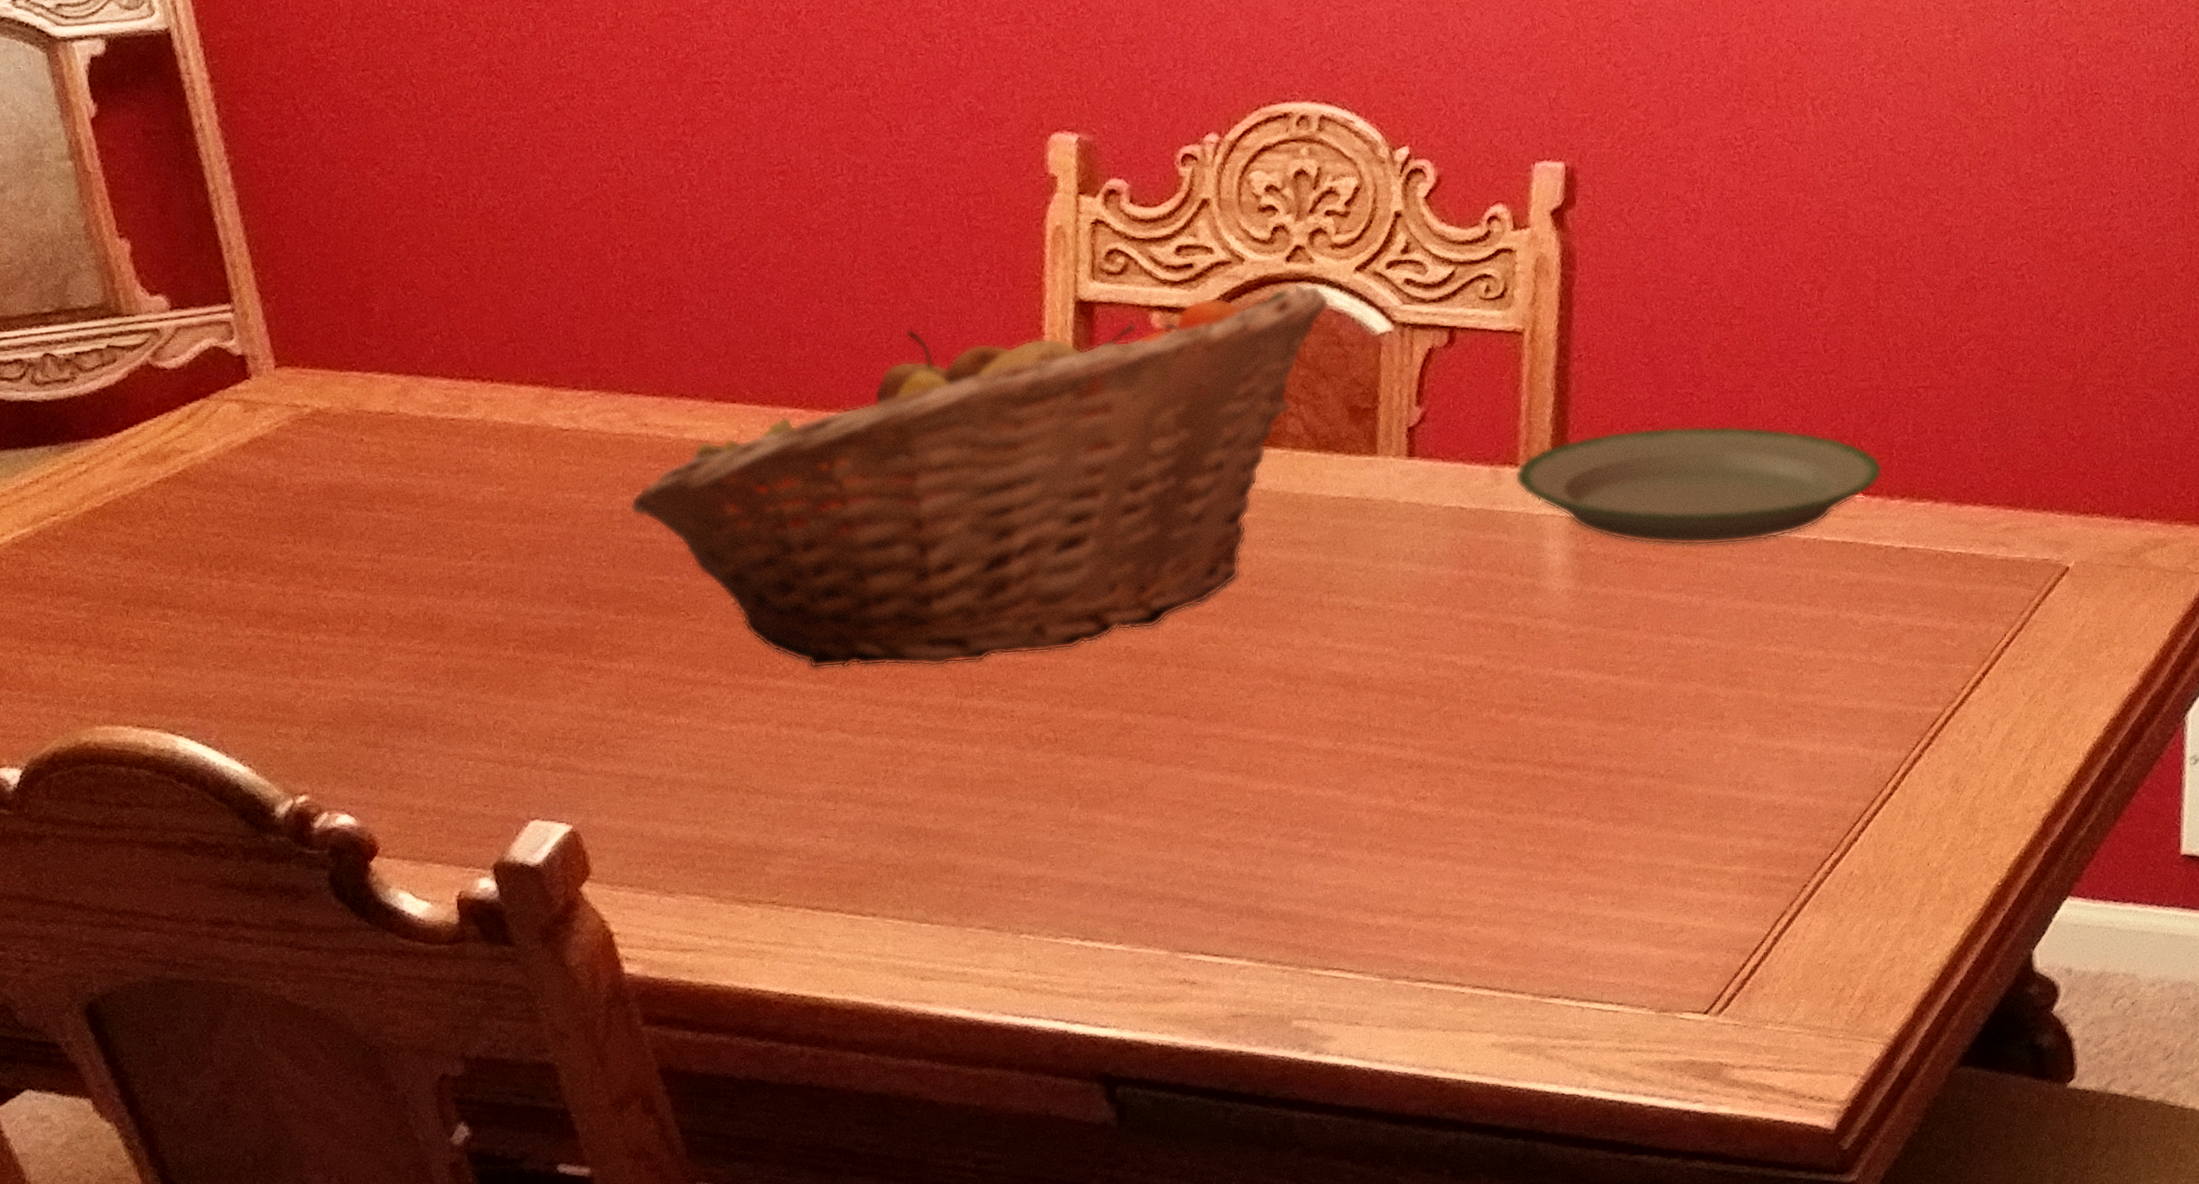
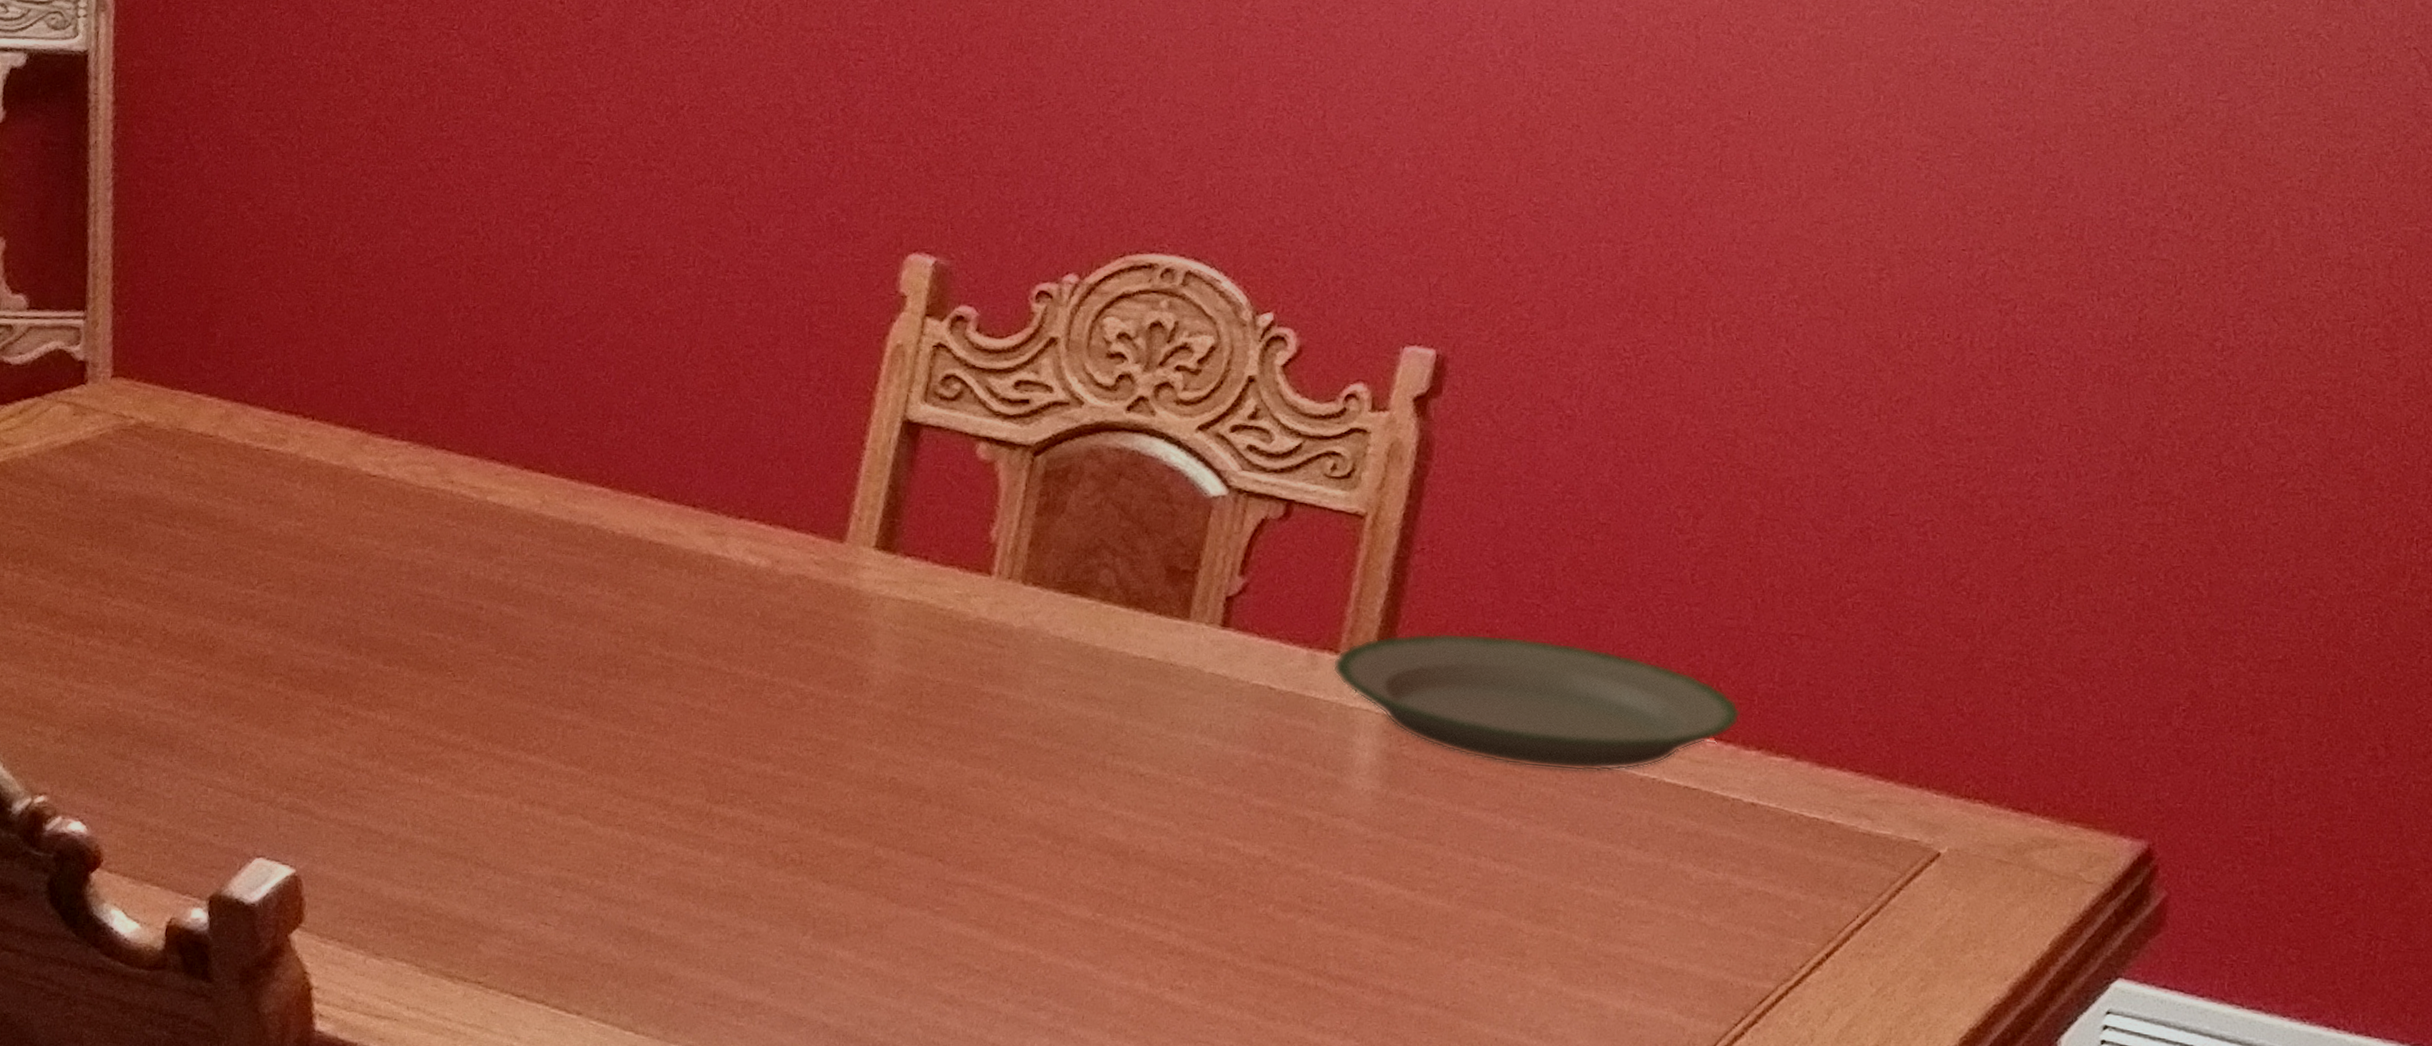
fruit basket: present [630,284,1329,669] -> none [419,424,1165,771]

